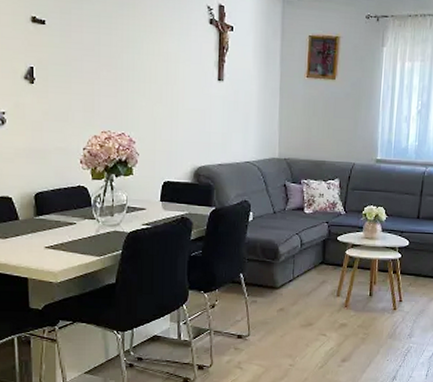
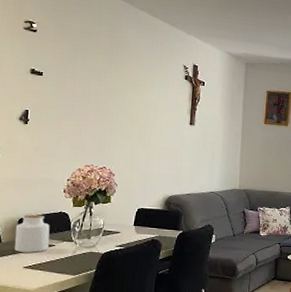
jar: none [32,188,69,231] -> present [14,214,50,253]

